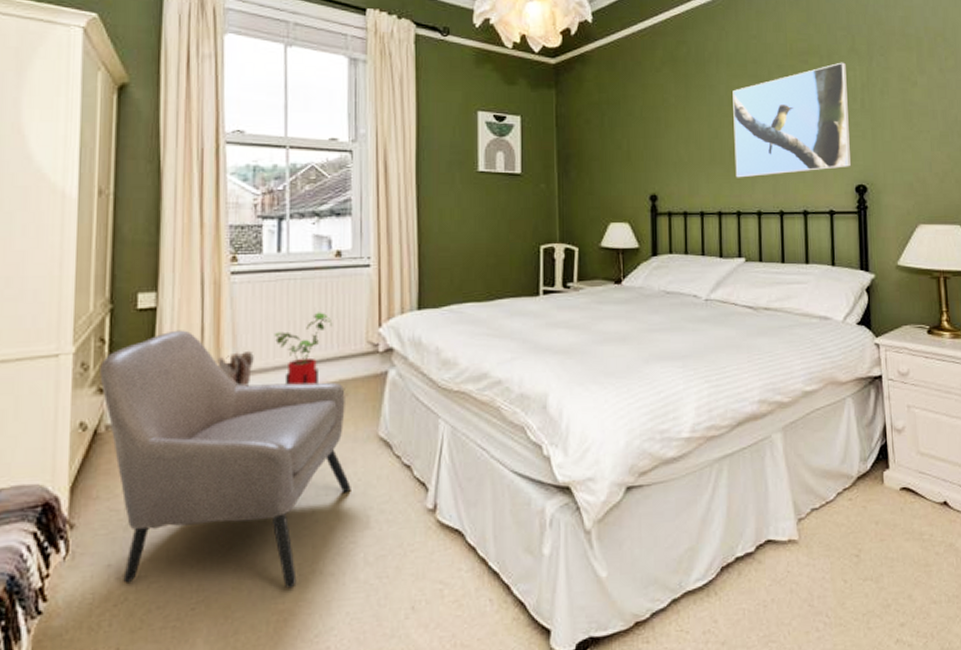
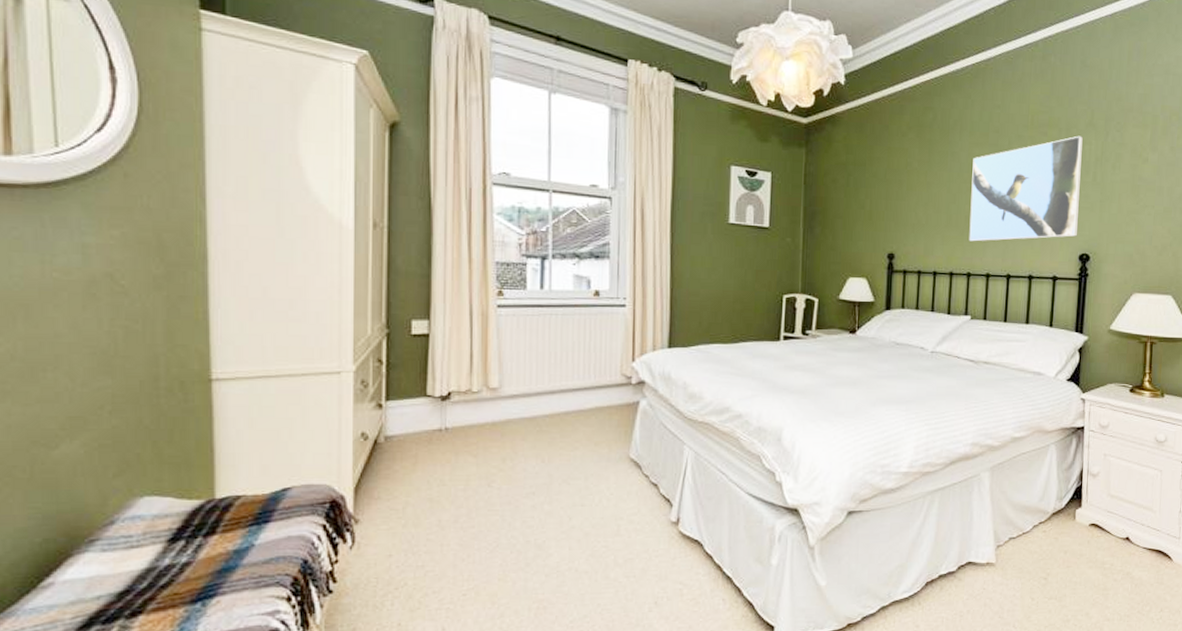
armchair: present [100,330,351,589] -> none [378,355,604,582]
boots: present [217,350,254,387] -> none [485,376,518,409]
house plant: present [274,312,333,386] -> none [536,345,591,411]

